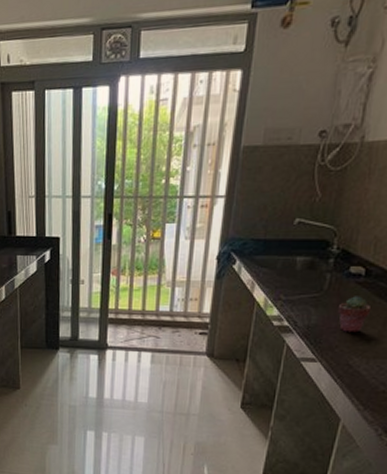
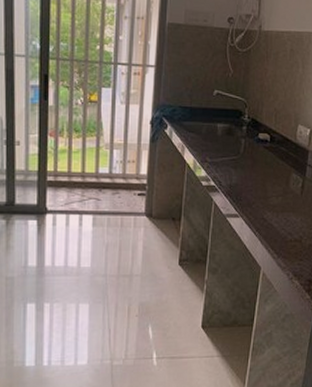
potted succulent: present [337,296,372,333] -> none [252,159,277,190]

